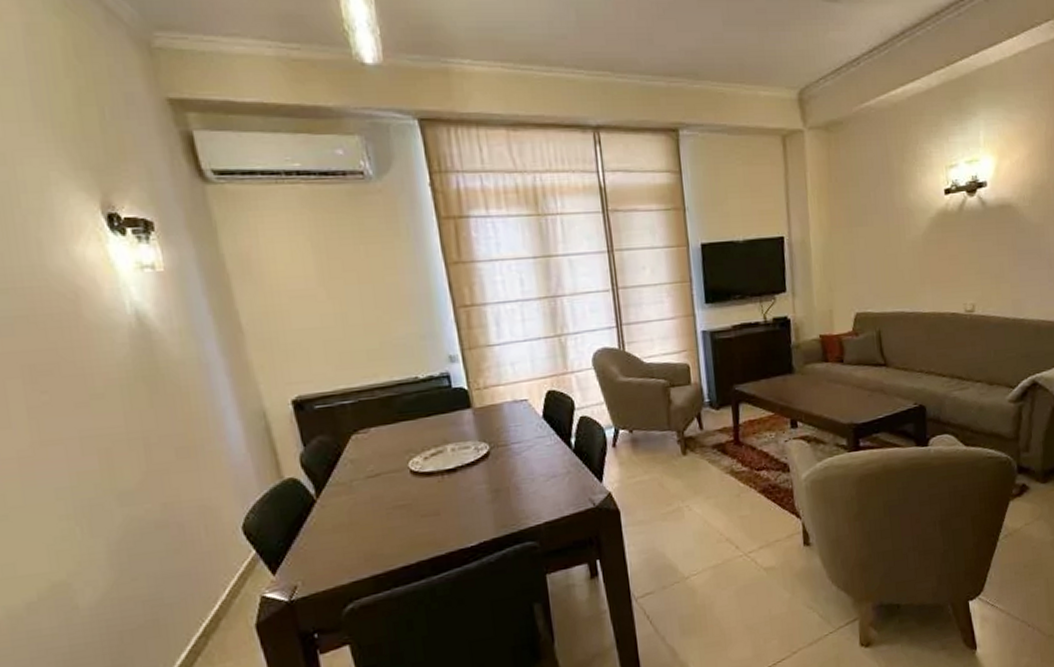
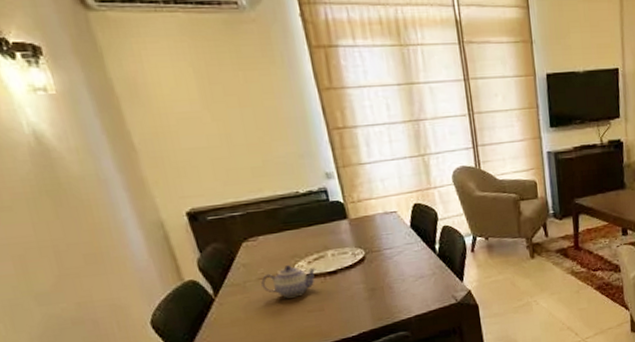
teapot: none [370,461,433,500] -> present [261,265,316,298]

